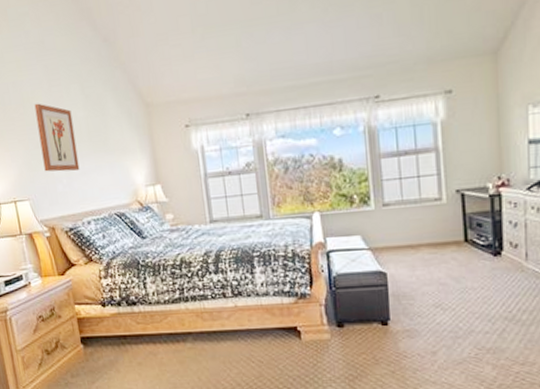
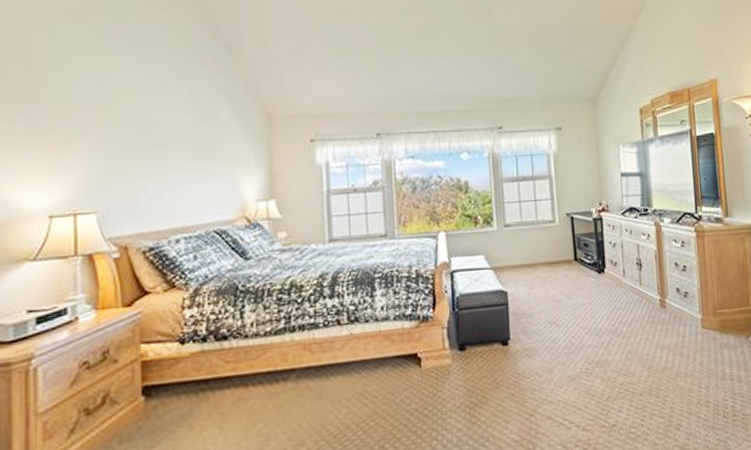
wall art: present [34,103,80,172] -> none [125,102,175,182]

